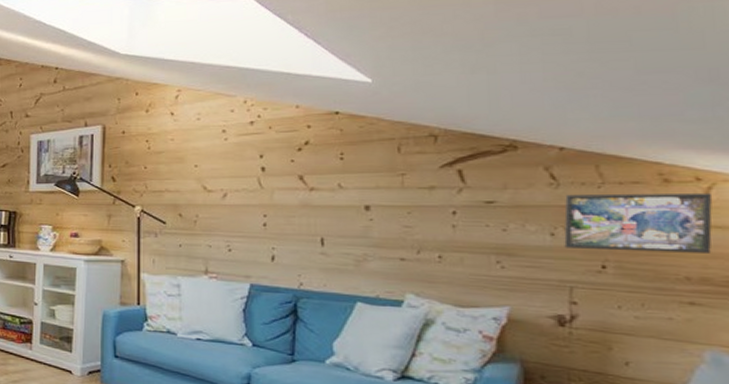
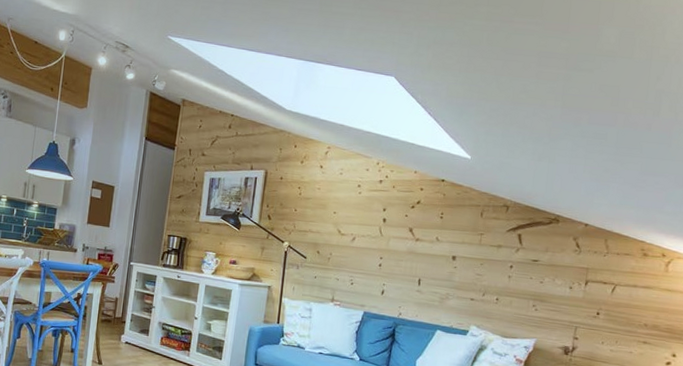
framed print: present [564,192,713,253] -> none [577,259,670,308]

